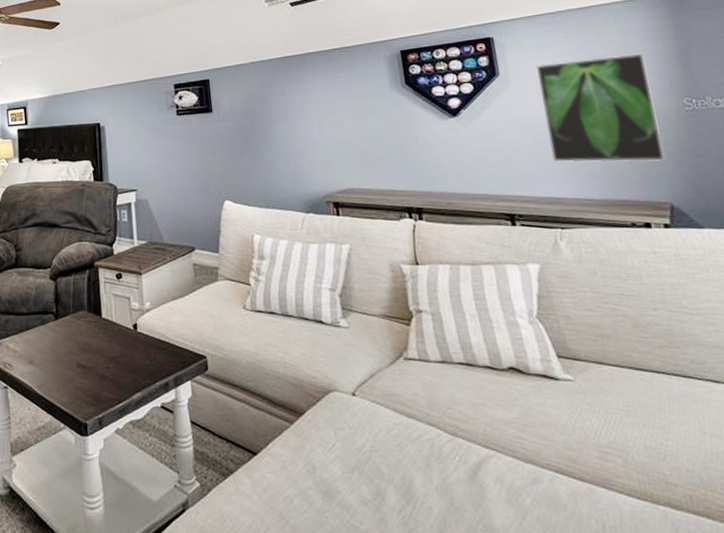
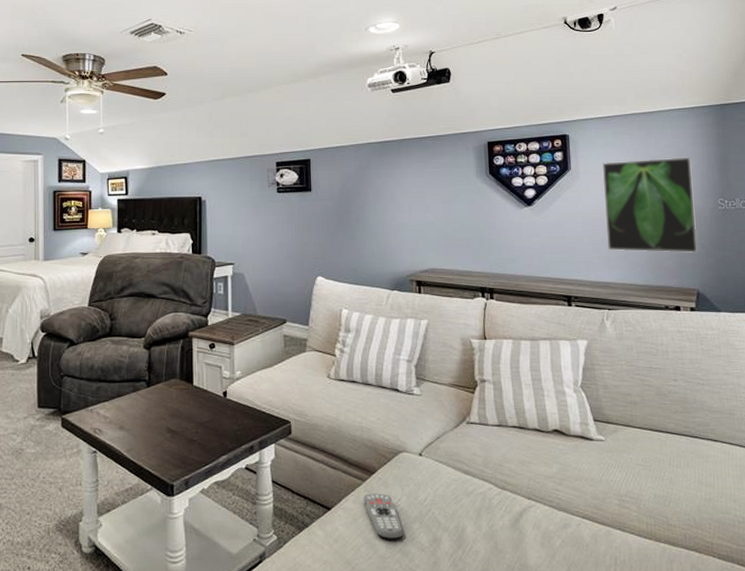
remote control: none [292,437,342,490] -> present [363,493,404,539]

